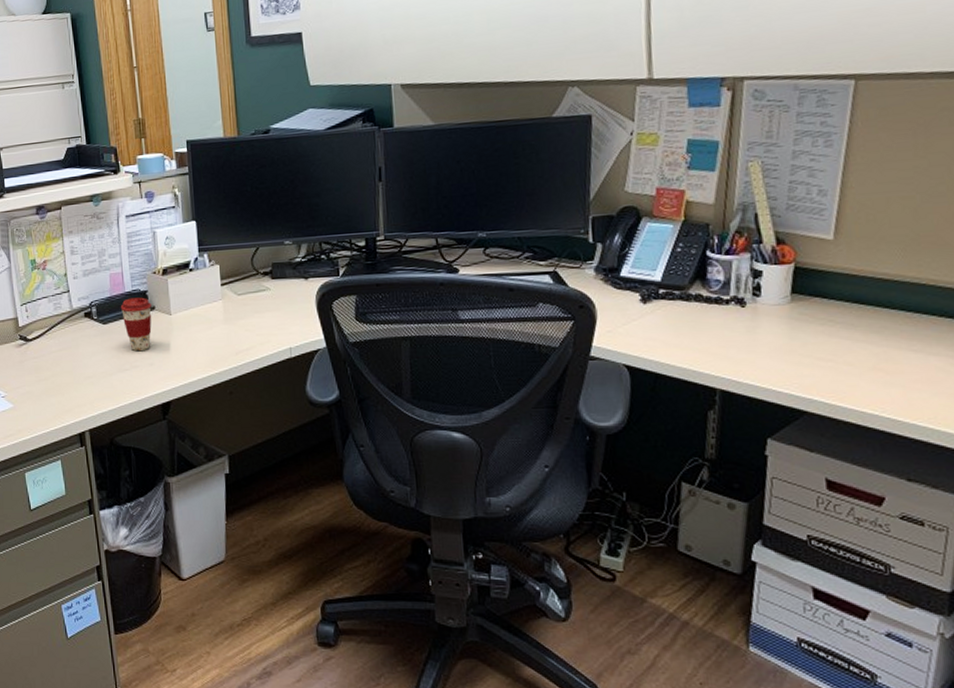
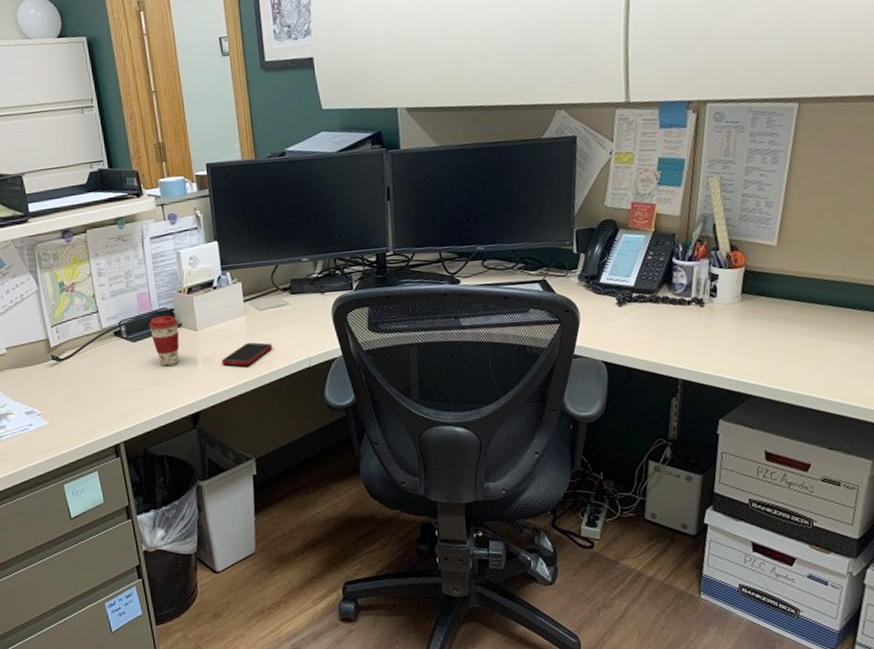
cell phone: none [195,328,251,355] -> present [221,342,273,367]

